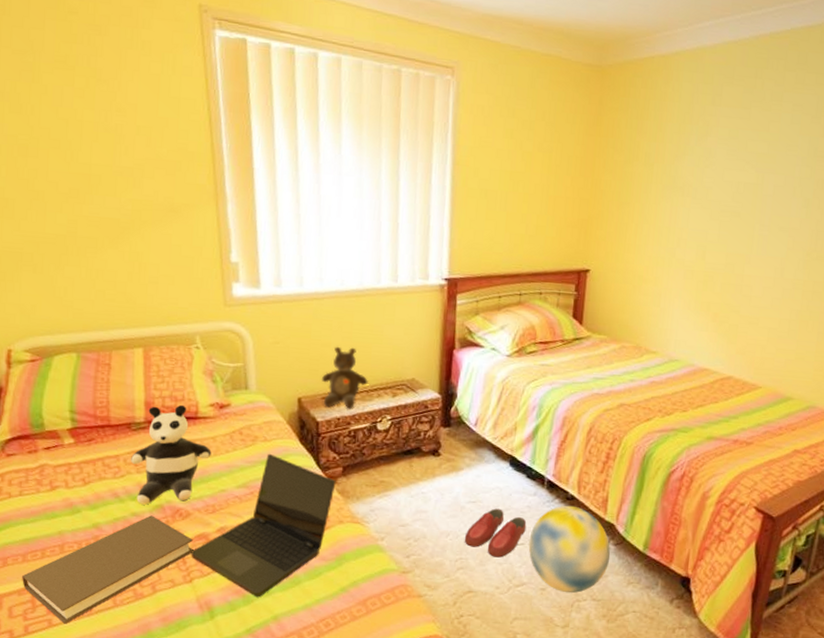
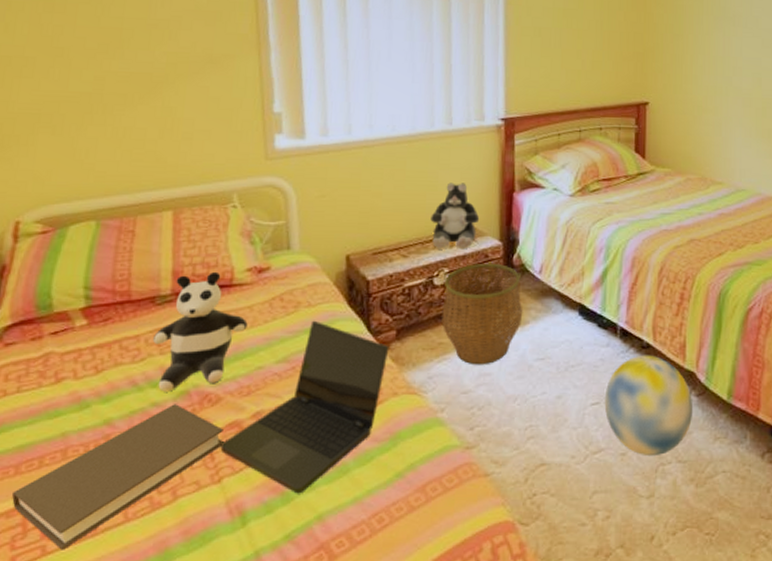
teddy bear: present [322,346,368,408] -> none [372,196,423,263]
plush toy: none [375,337,421,400] -> present [430,182,480,250]
basket: none [383,413,458,503] -> present [441,263,523,365]
slippers: present [465,508,527,558] -> none [535,364,601,421]

